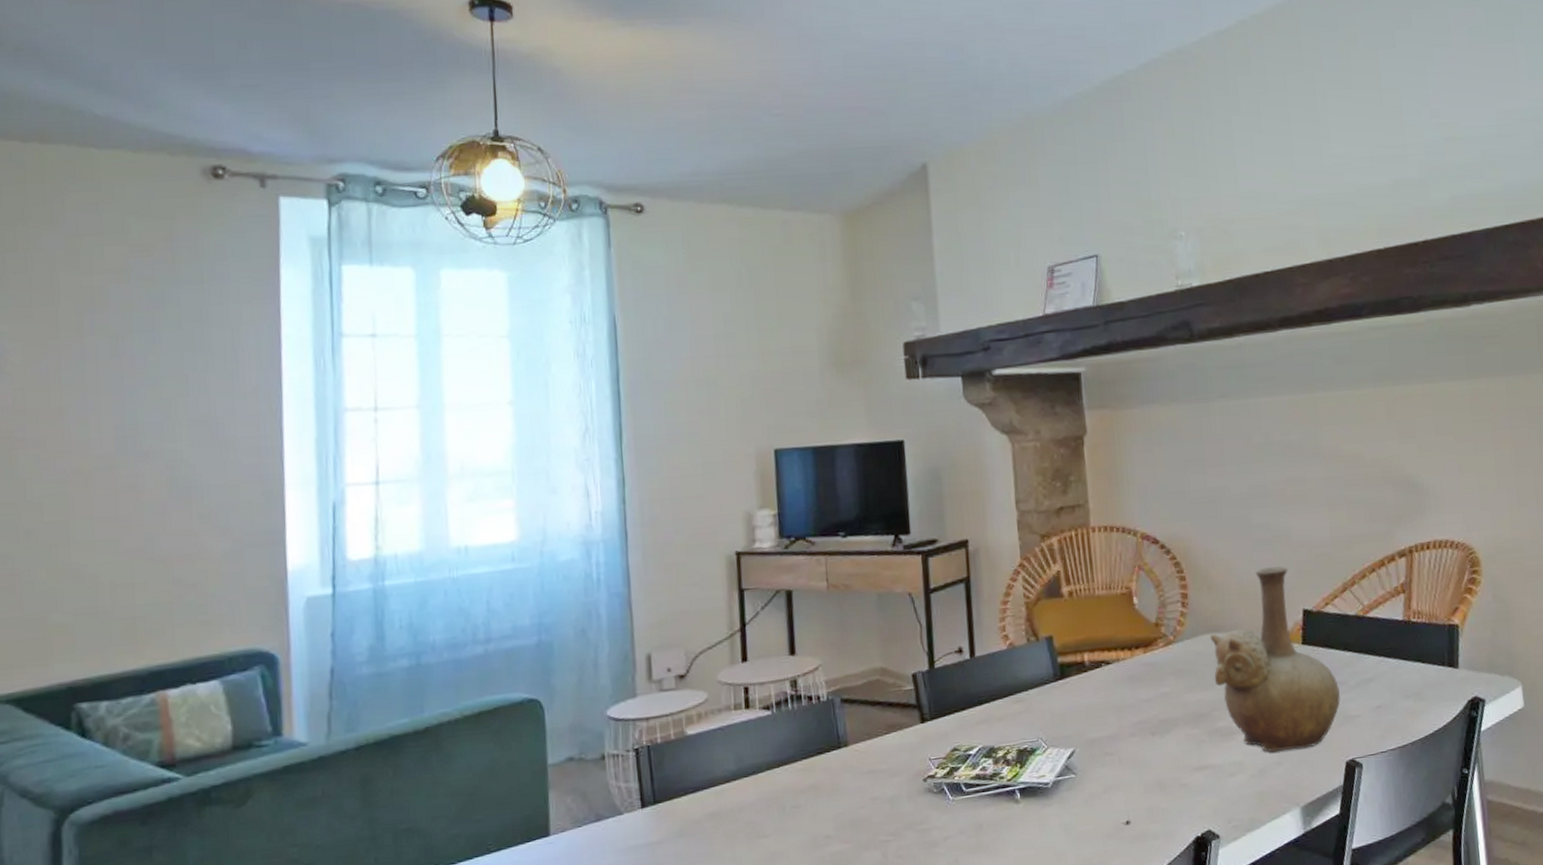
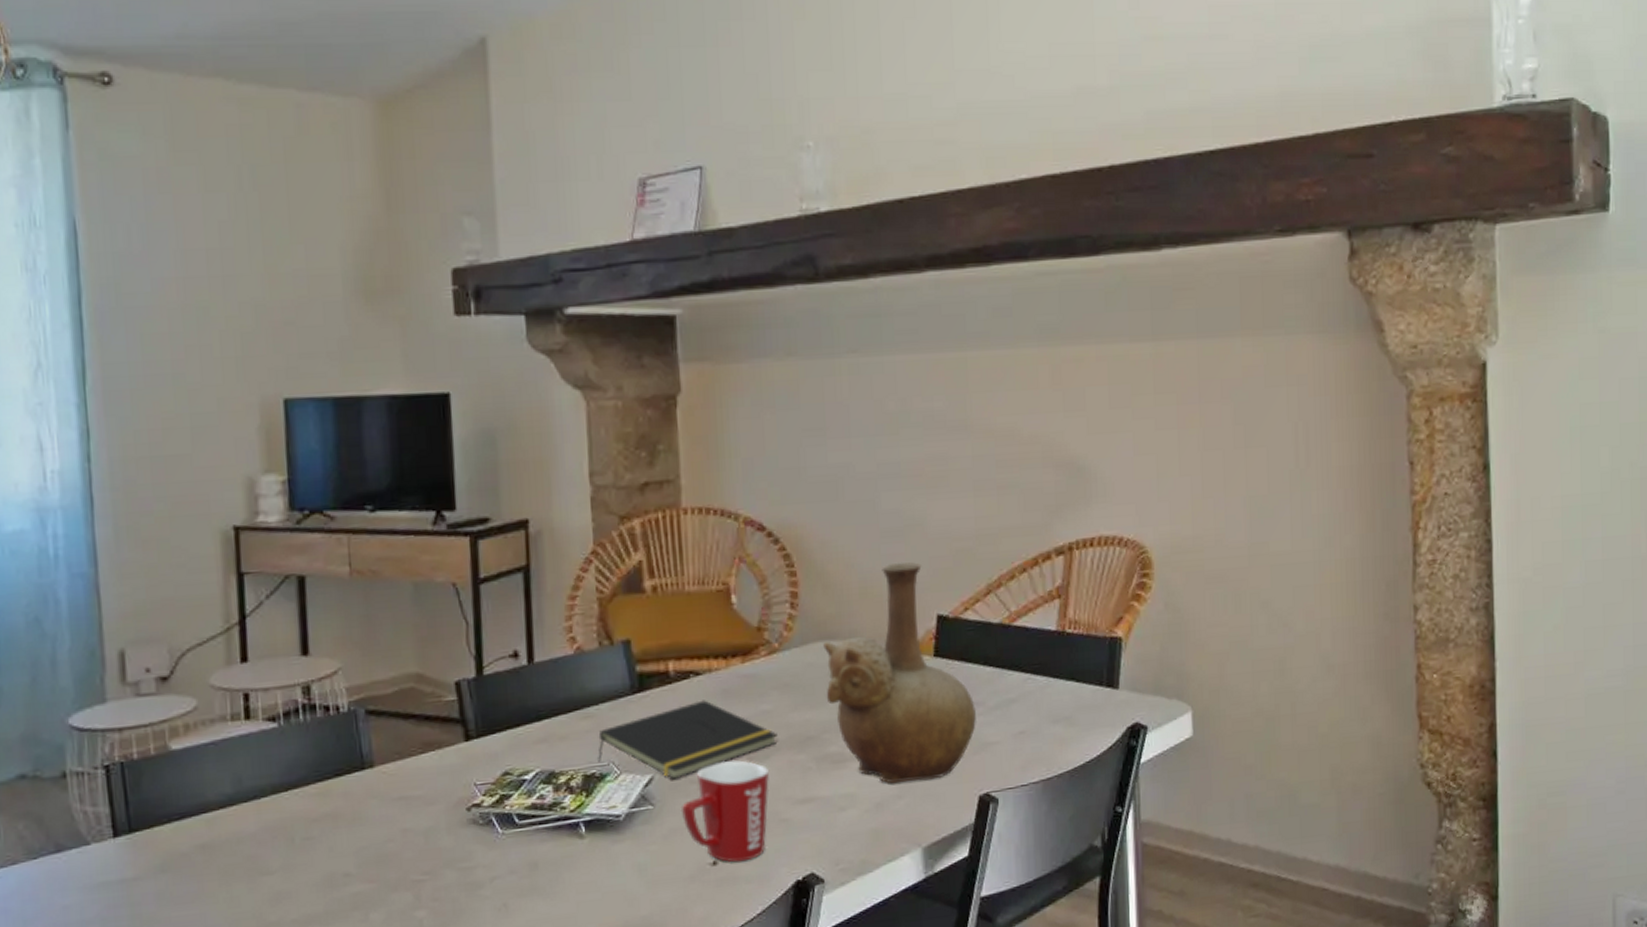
notepad: none [1029,685,1176,752] -> present [598,700,778,780]
mug: none [1098,734,1171,822] -> present [680,759,770,863]

